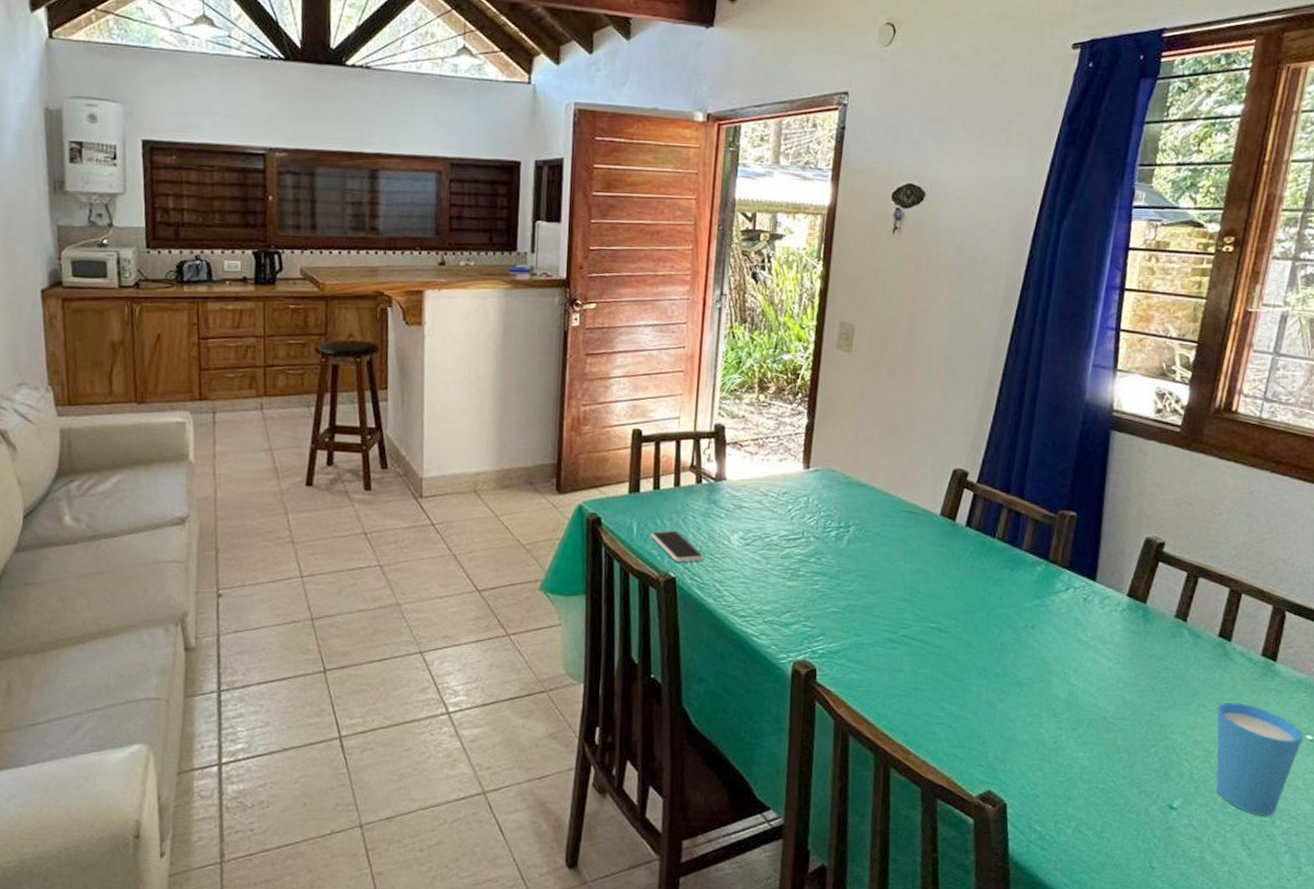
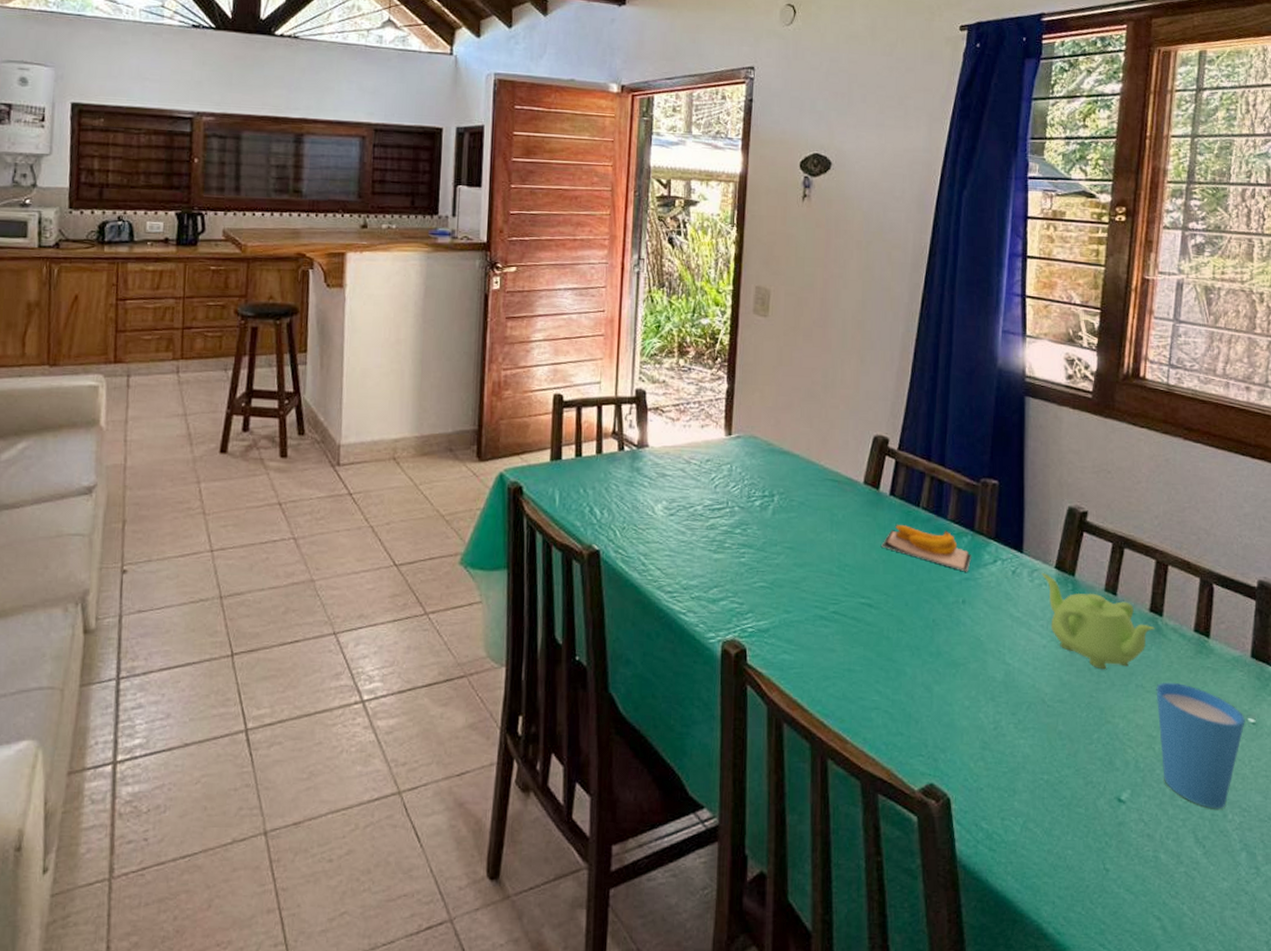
smartphone: present [650,530,704,563] -> none [573,500,628,534]
banana: none [954,554,1045,599] -> present [881,525,972,572]
teapot: none [1113,601,1222,690] -> present [1041,573,1155,670]

